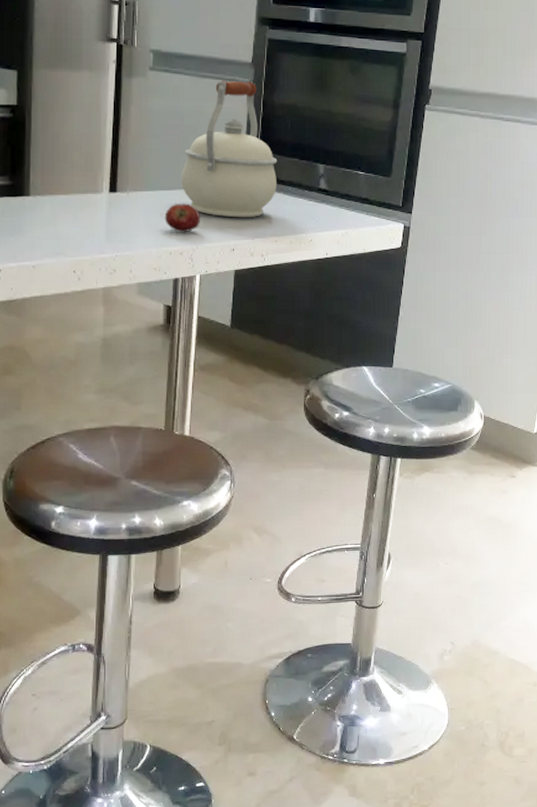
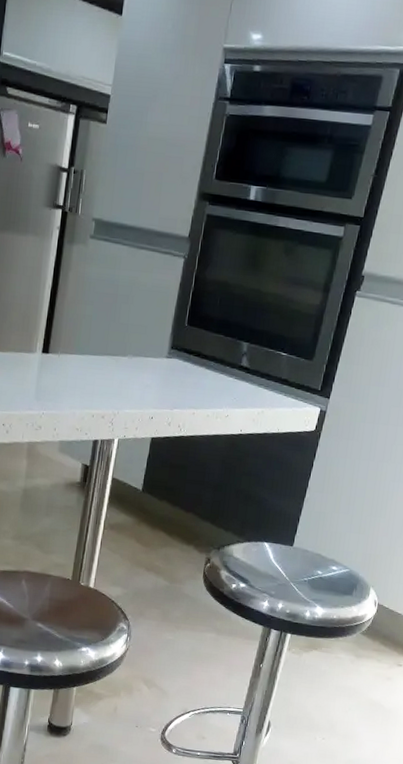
fruit: present [164,203,201,233] -> none [90,369,125,398]
kettle: present [181,80,278,218] -> none [109,252,204,389]

